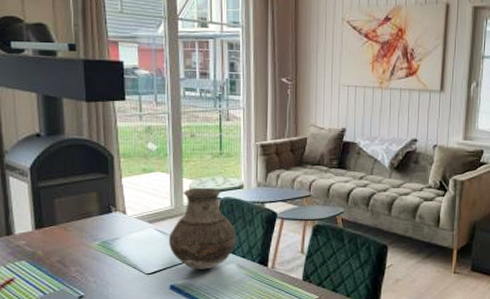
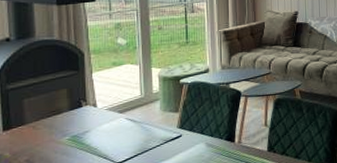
vase: present [168,187,236,270] -> none [138,74,204,153]

